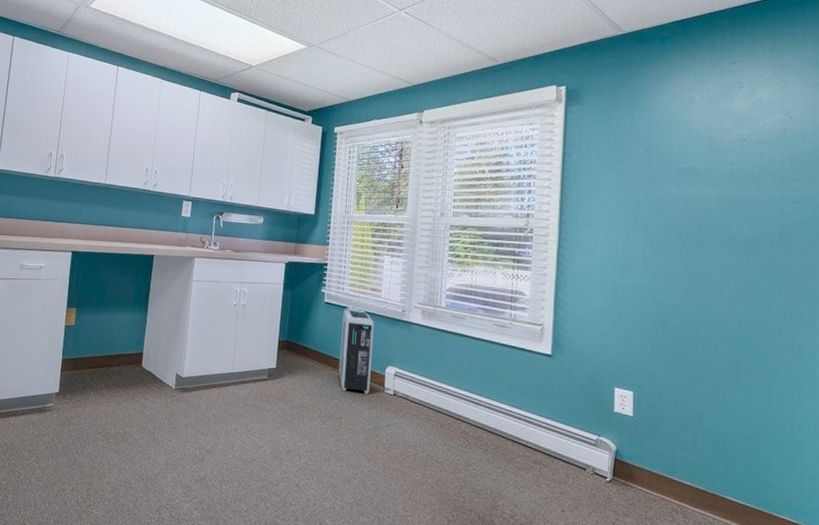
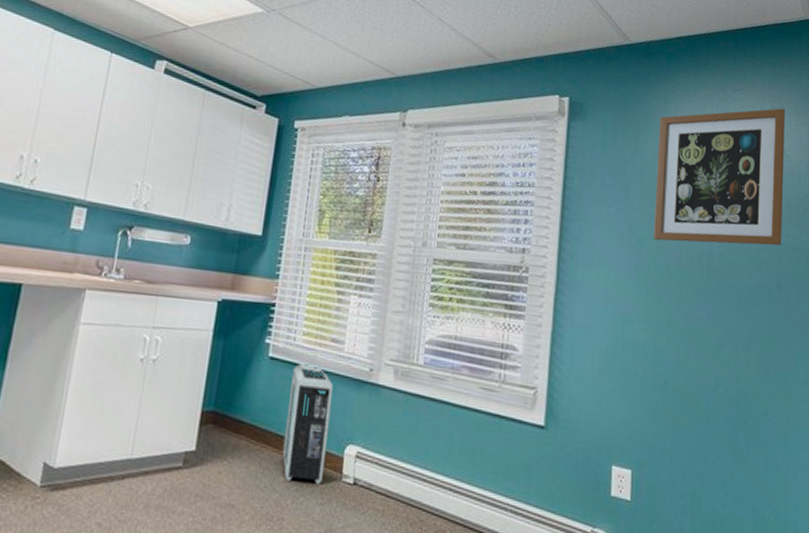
wall art: none [651,74,788,201] -> present [654,108,785,246]

